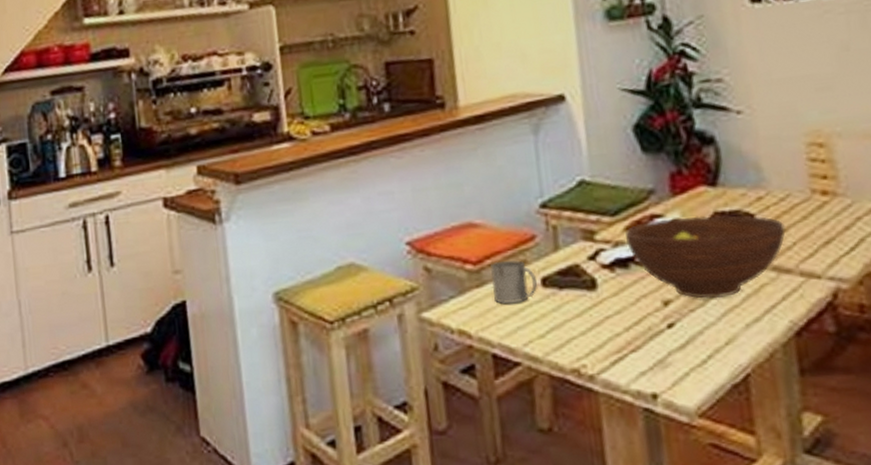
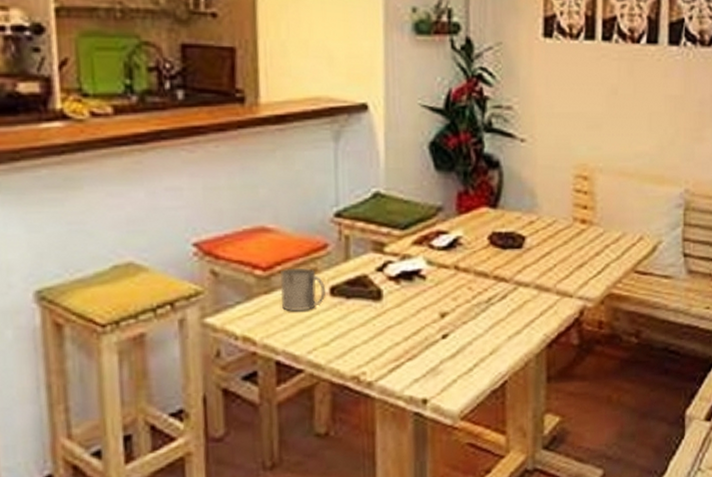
fruit bowl: present [625,215,786,299] -> none [412,235,549,313]

